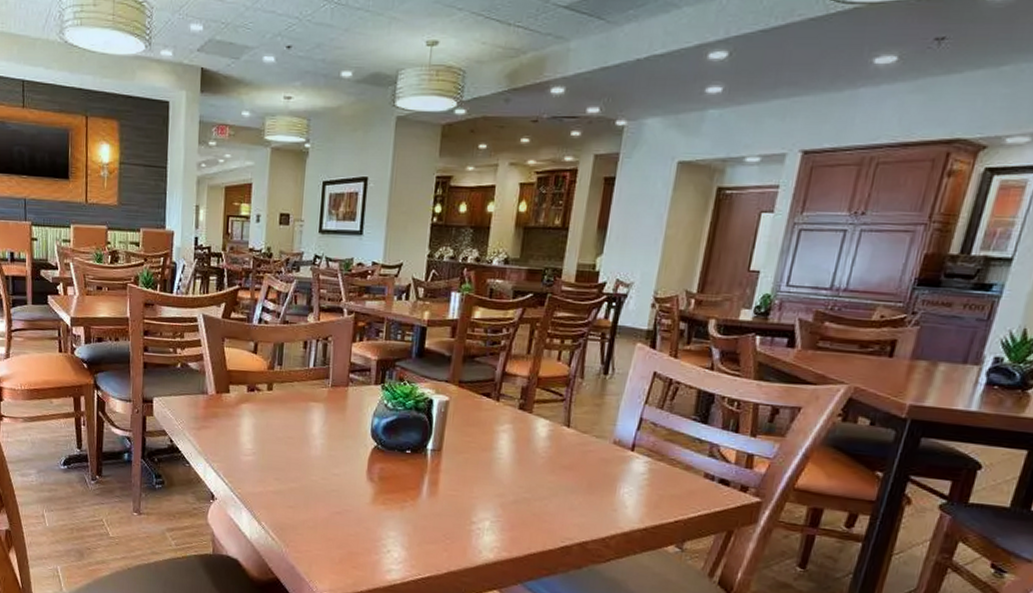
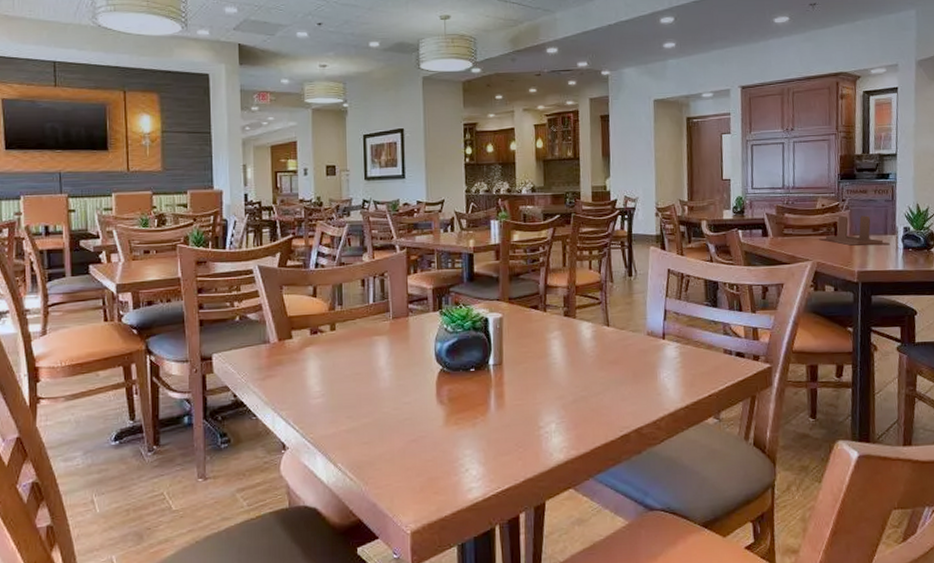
napkin holder: none [865,332,967,378] -> present [819,215,890,246]

